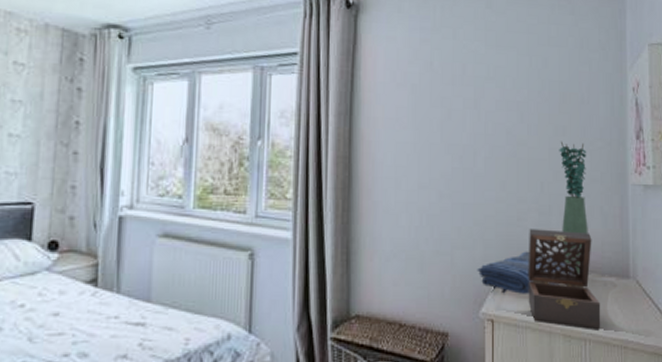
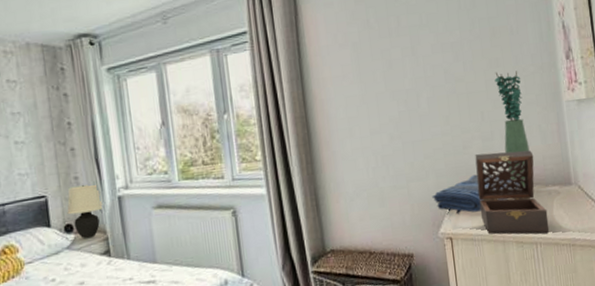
table lamp: none [55,197,100,262] -> present [67,183,103,239]

